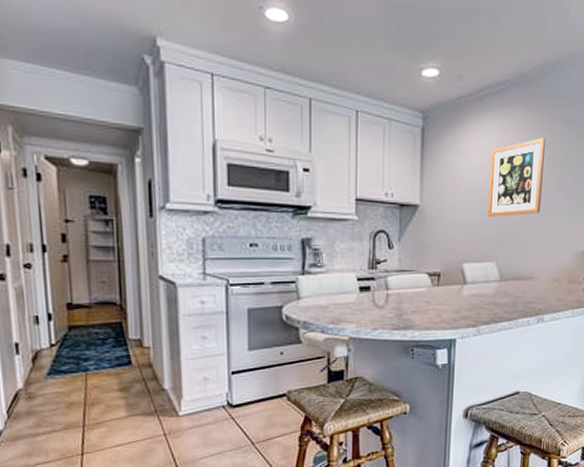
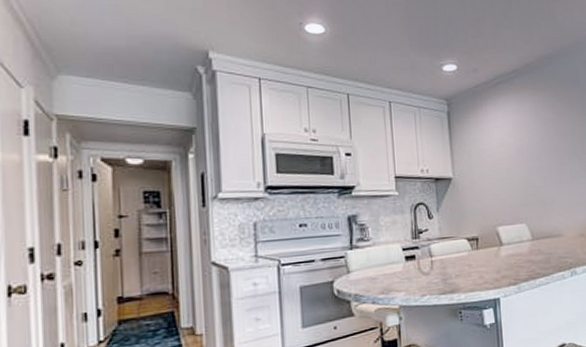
wall art: present [487,138,545,217] -> none [509,115,558,184]

